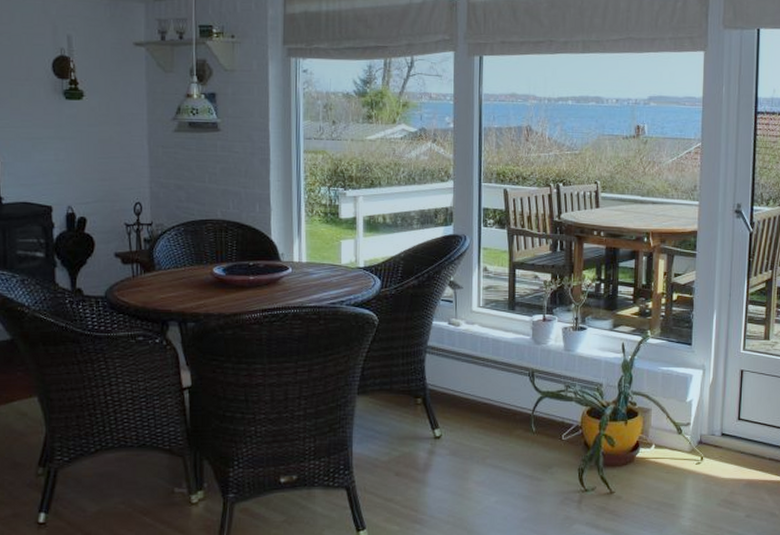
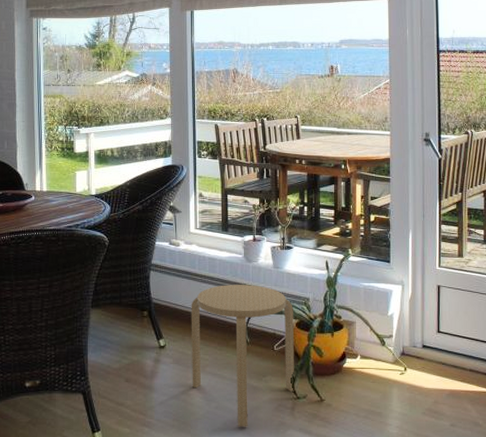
stool: none [470,369,585,522] -> present [191,285,295,427]

